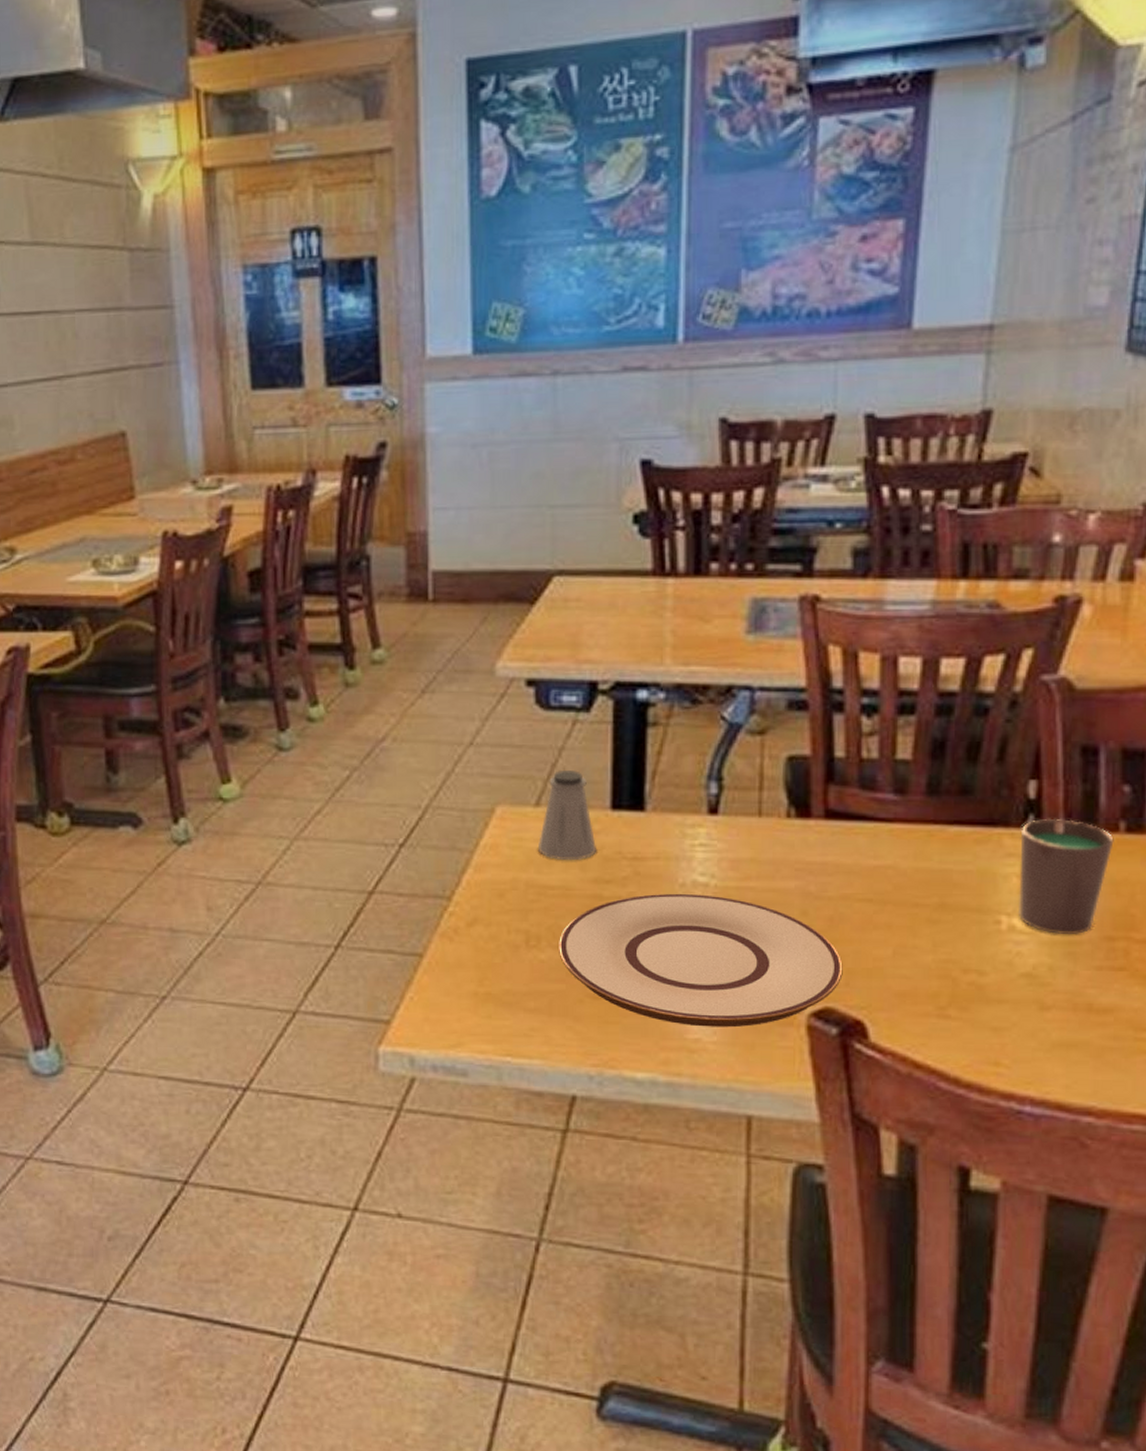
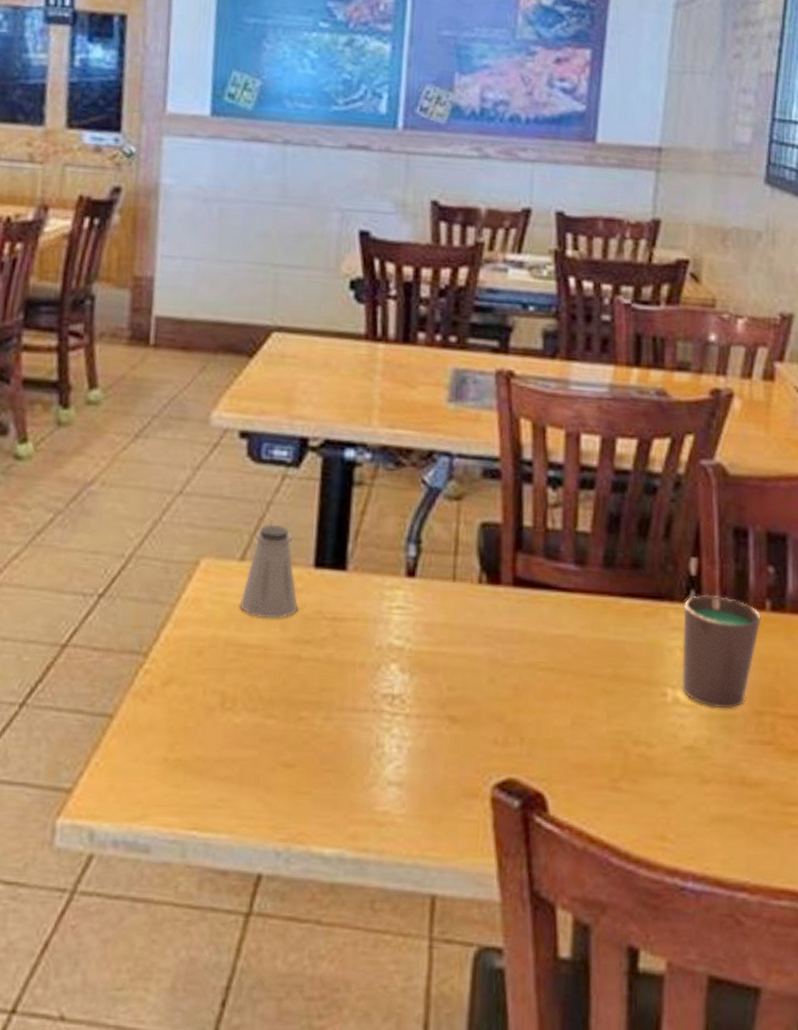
plate: present [559,893,843,1028] -> none [254,656,526,799]

